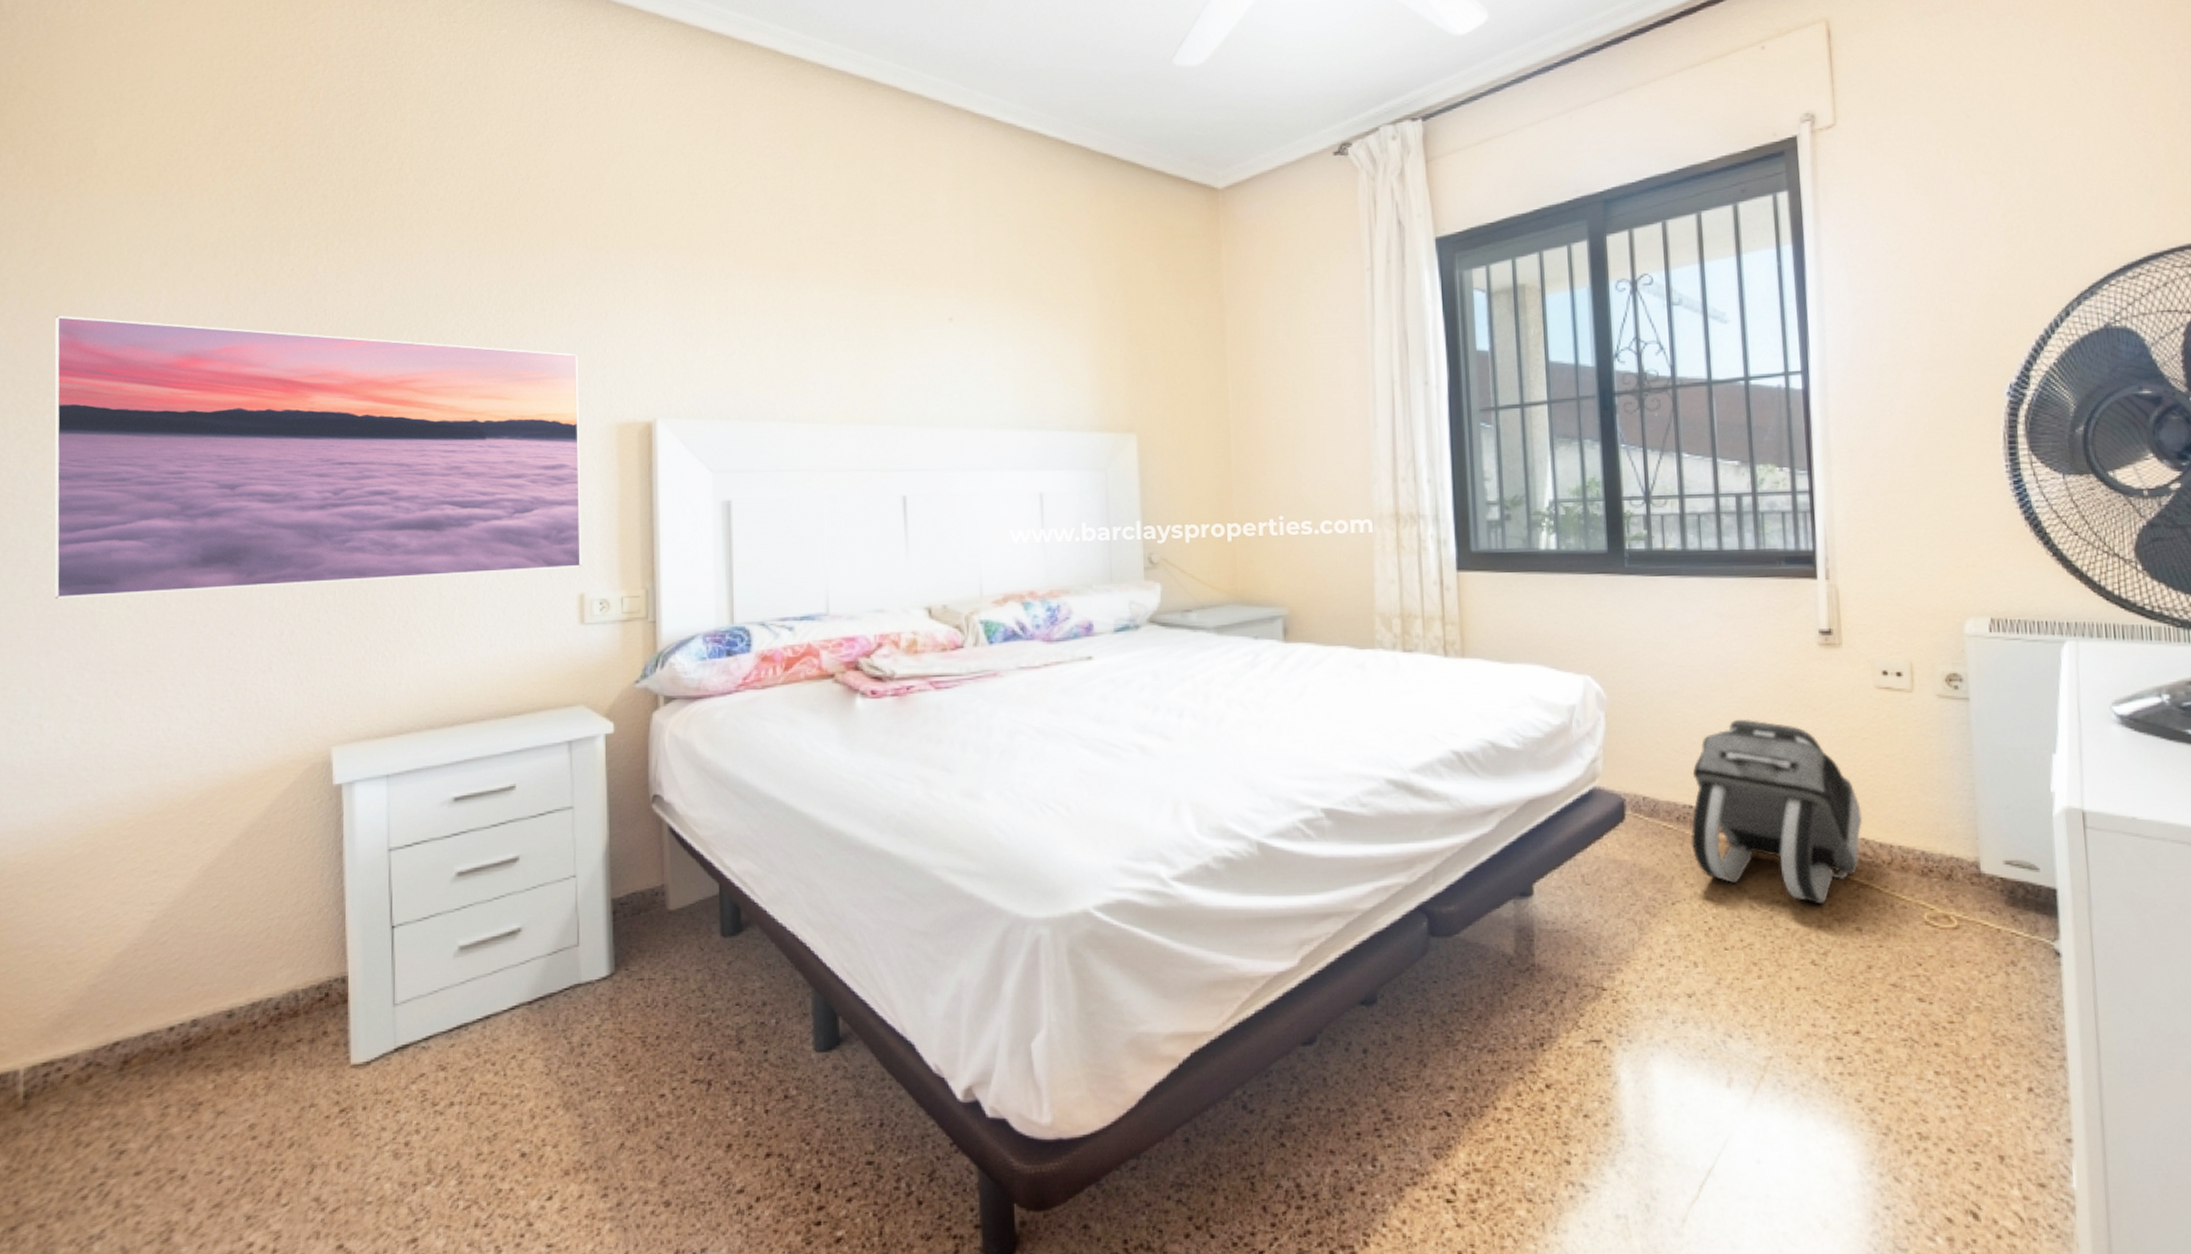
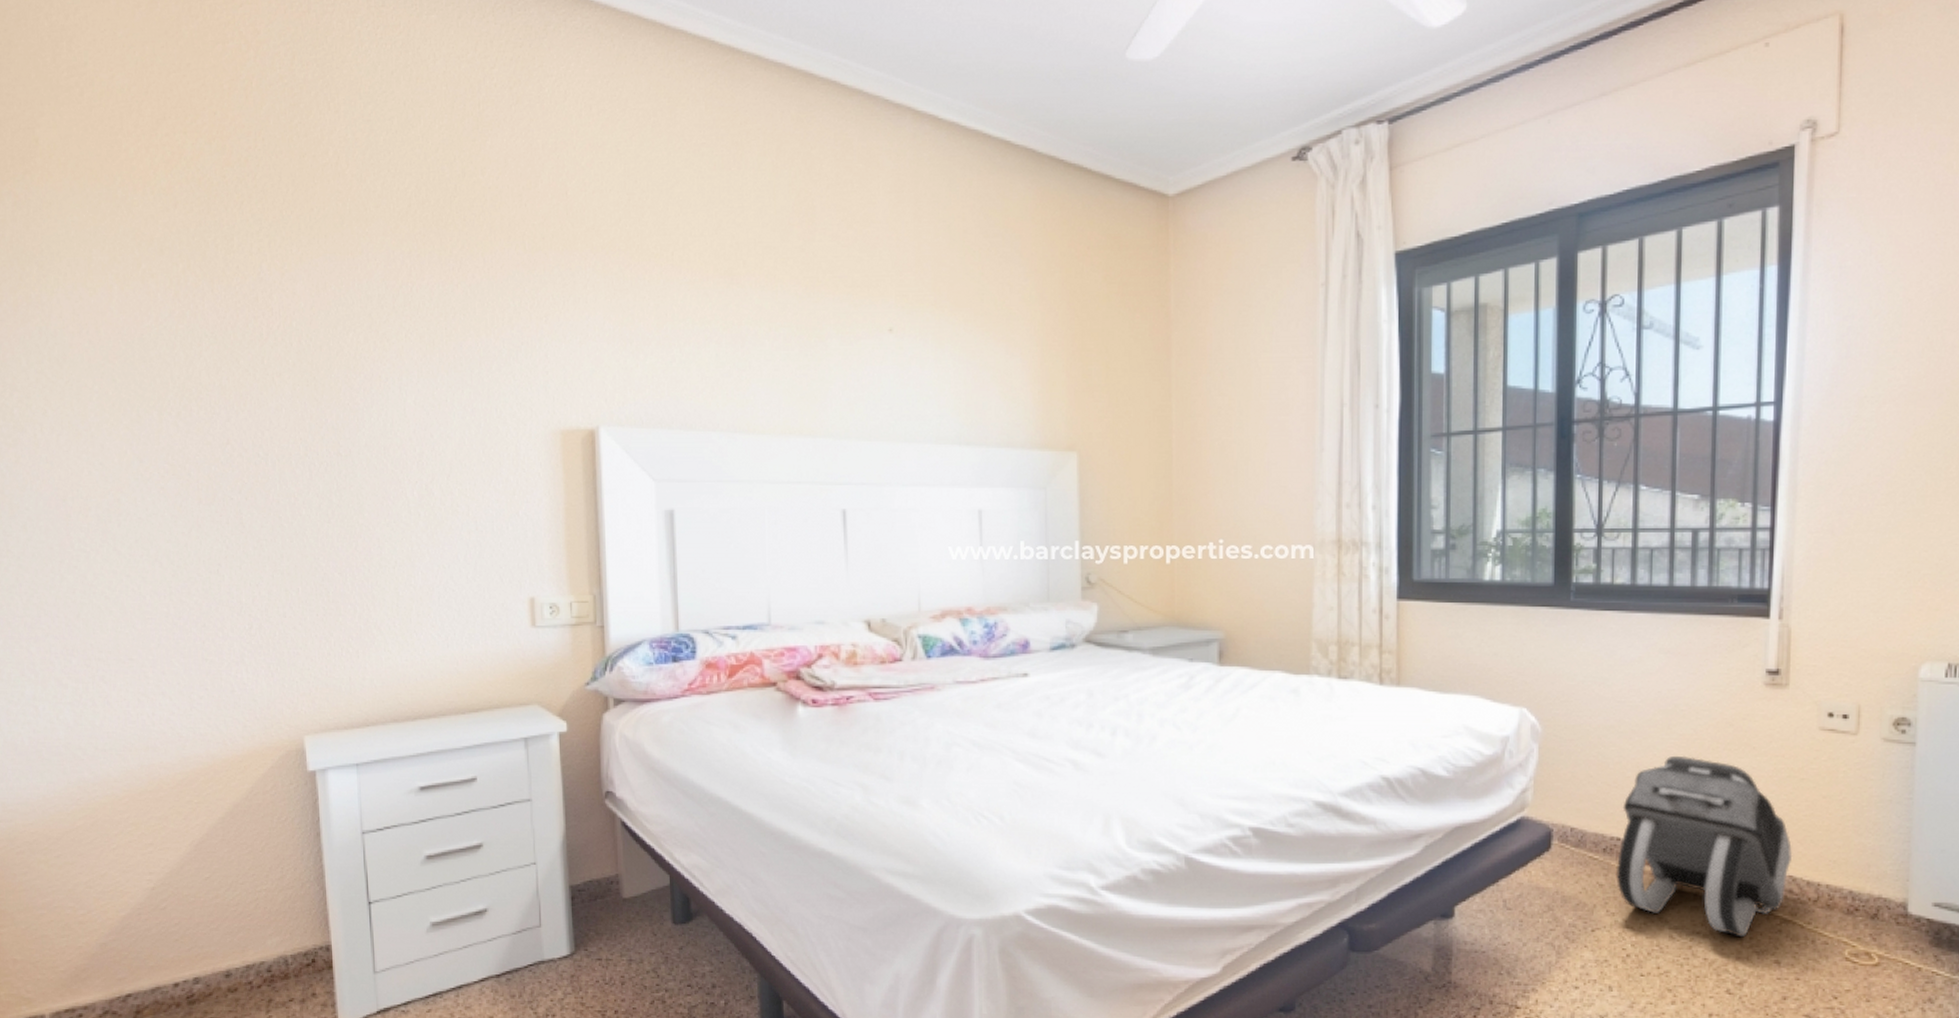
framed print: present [54,315,582,599] -> none [14,309,531,588]

